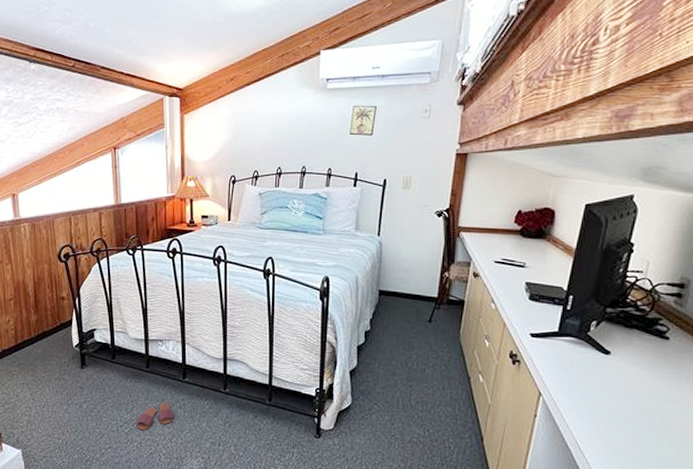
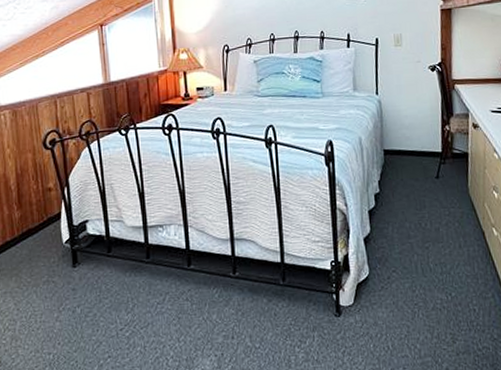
slippers: present [137,402,174,430] -> none [139,296,181,331]

